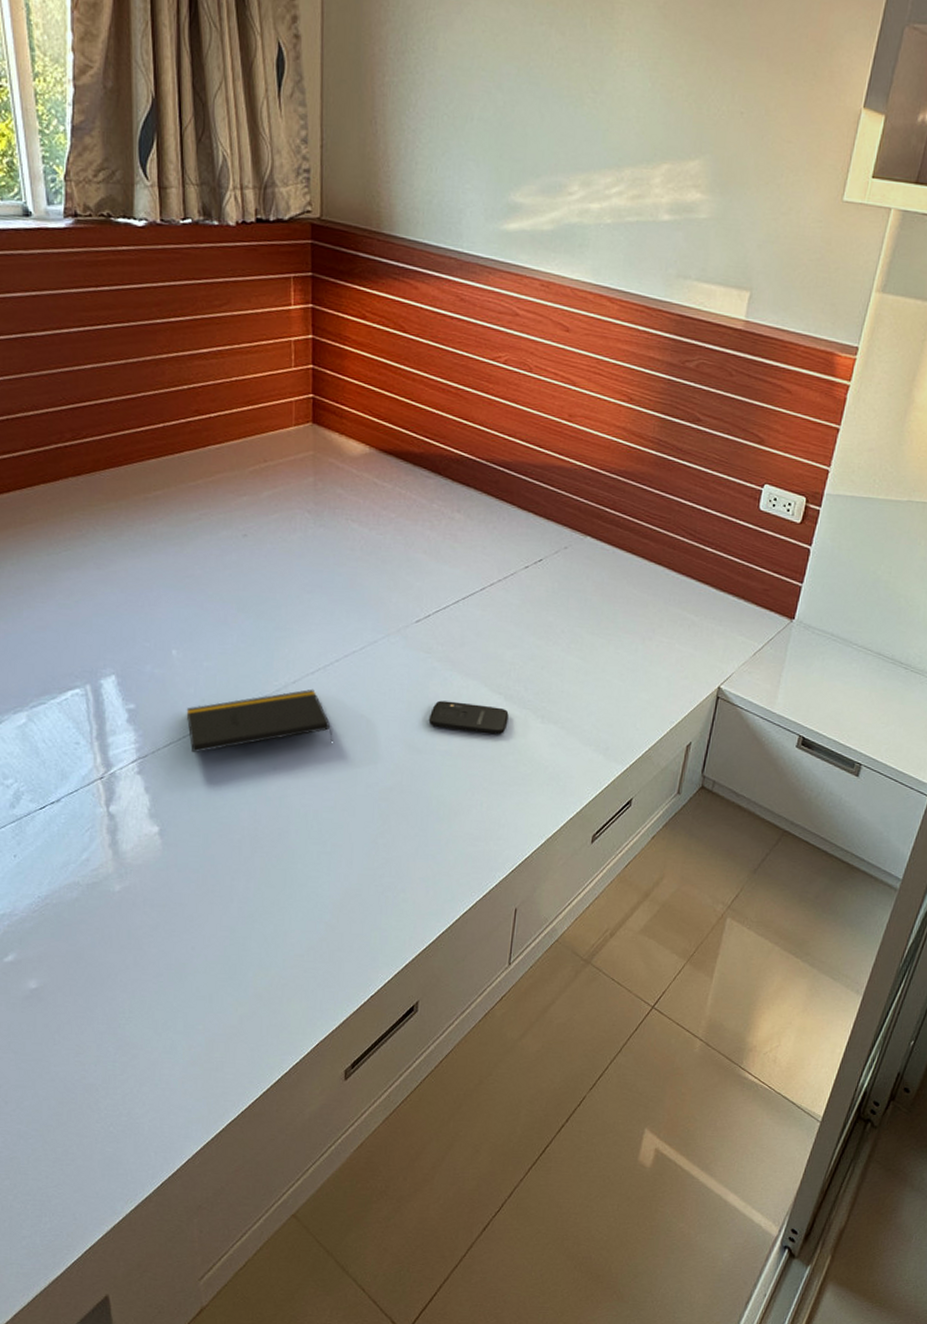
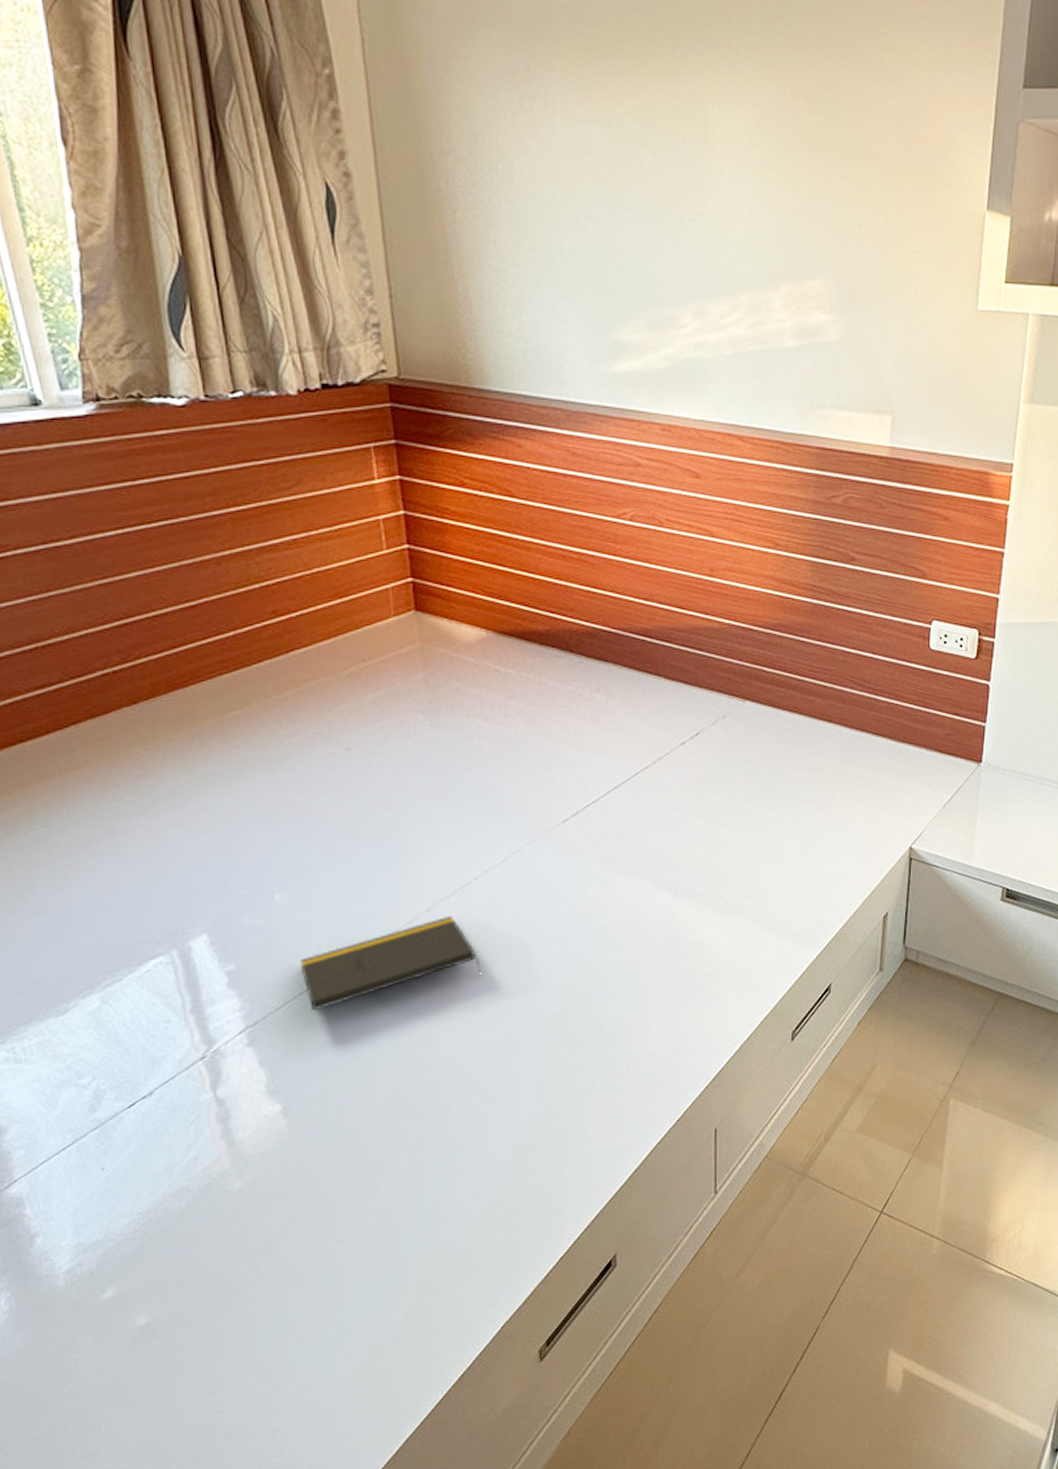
smartphone: present [428,700,509,735] -> none [590,905,682,939]

